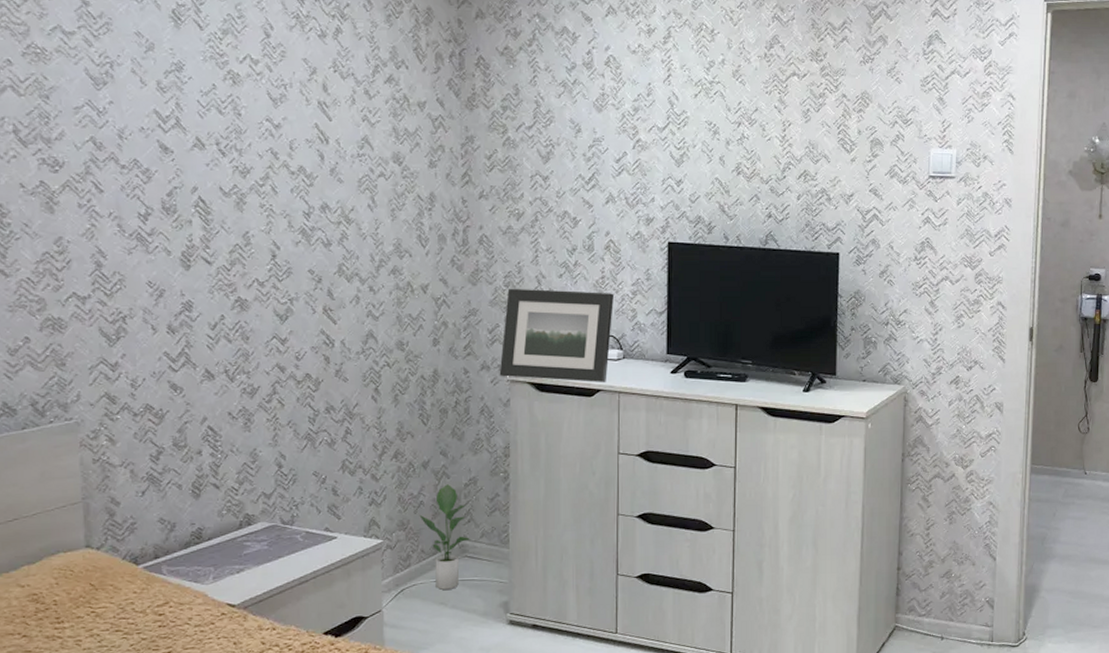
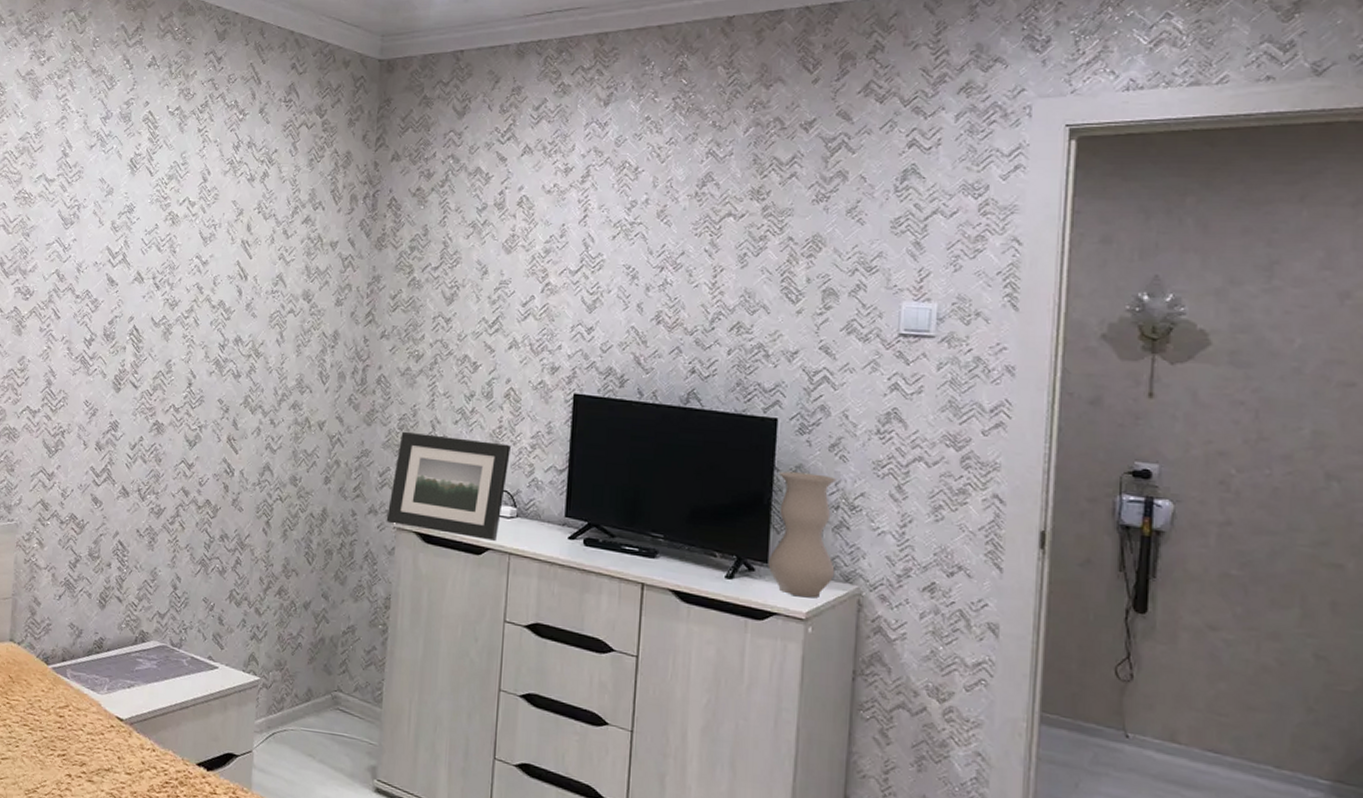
potted plant: present [419,484,470,590] -> none [296,629,344,742]
vase: none [836,297,887,400] -> present [768,471,837,598]

